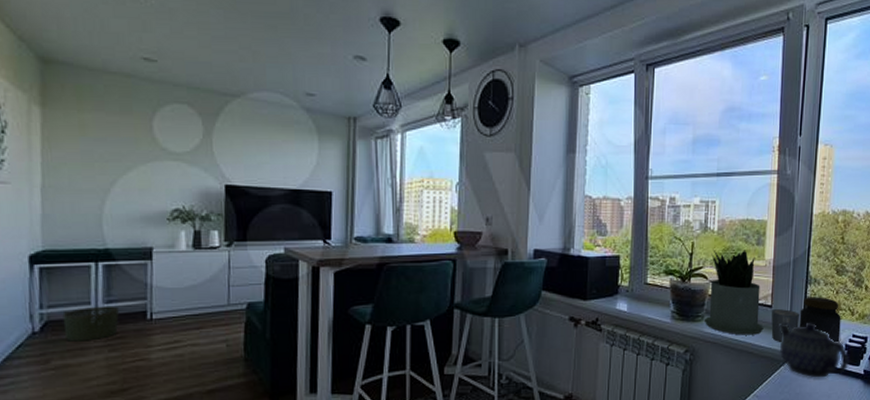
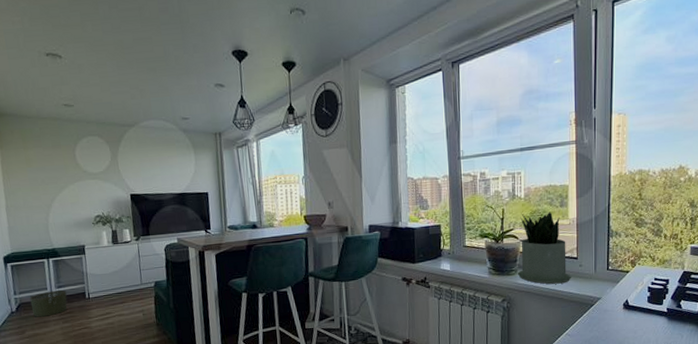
candle holder: present [771,309,800,343] -> none [577,260,604,289]
teapot: present [778,322,850,378] -> none [584,269,653,317]
jar: present [799,297,841,343] -> none [603,247,643,286]

